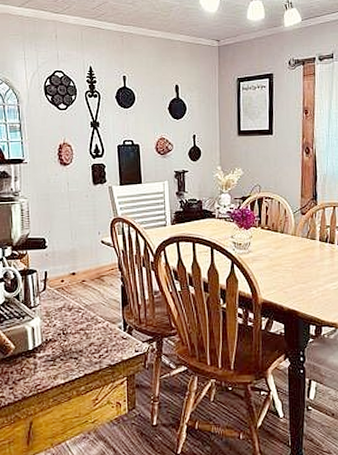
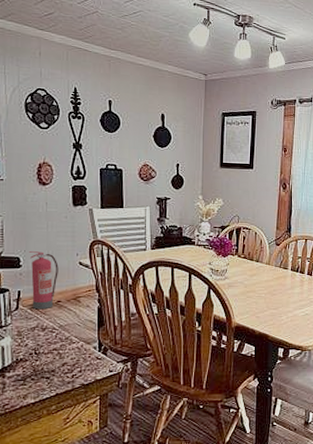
fire extinguisher: none [54,232,82,290] -> present [29,251,59,310]

